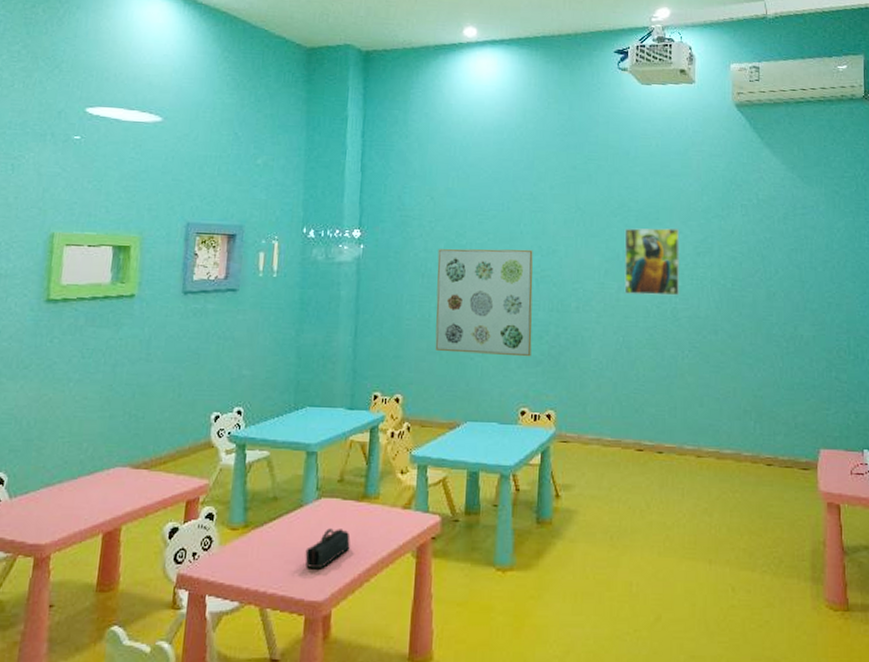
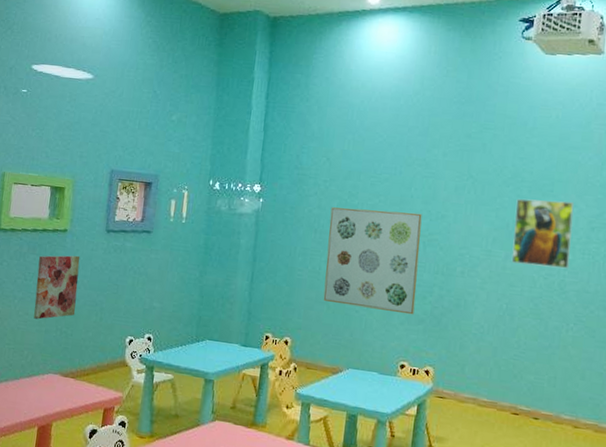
wall art: none [94,323,152,404] -> present [34,255,81,320]

